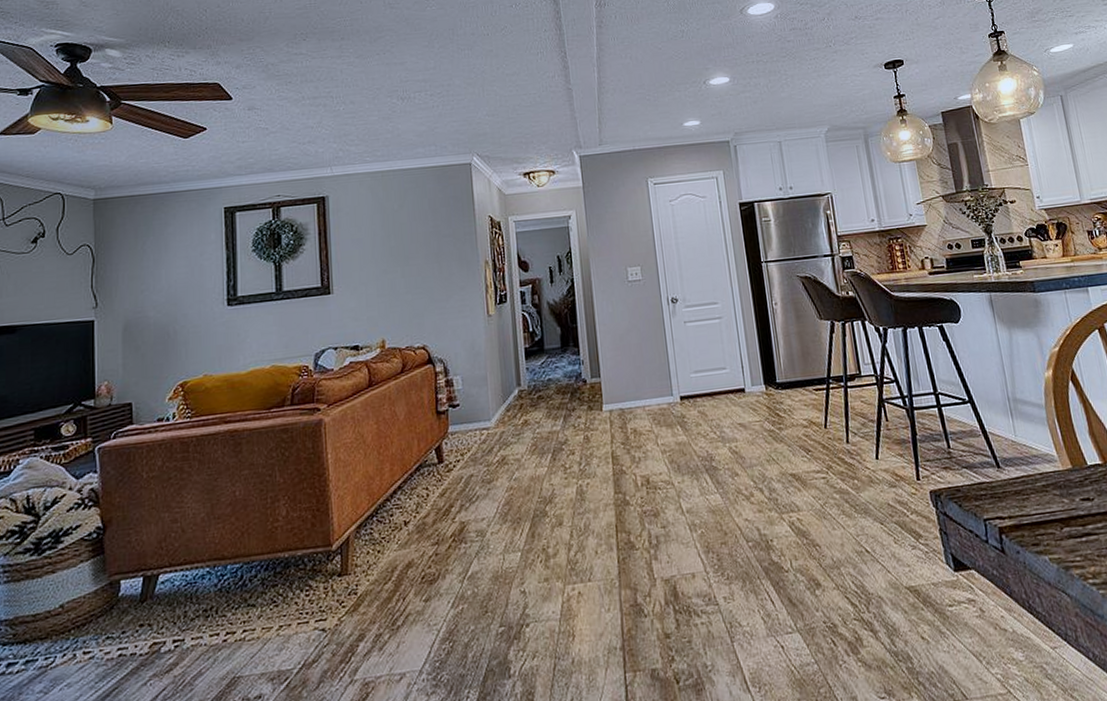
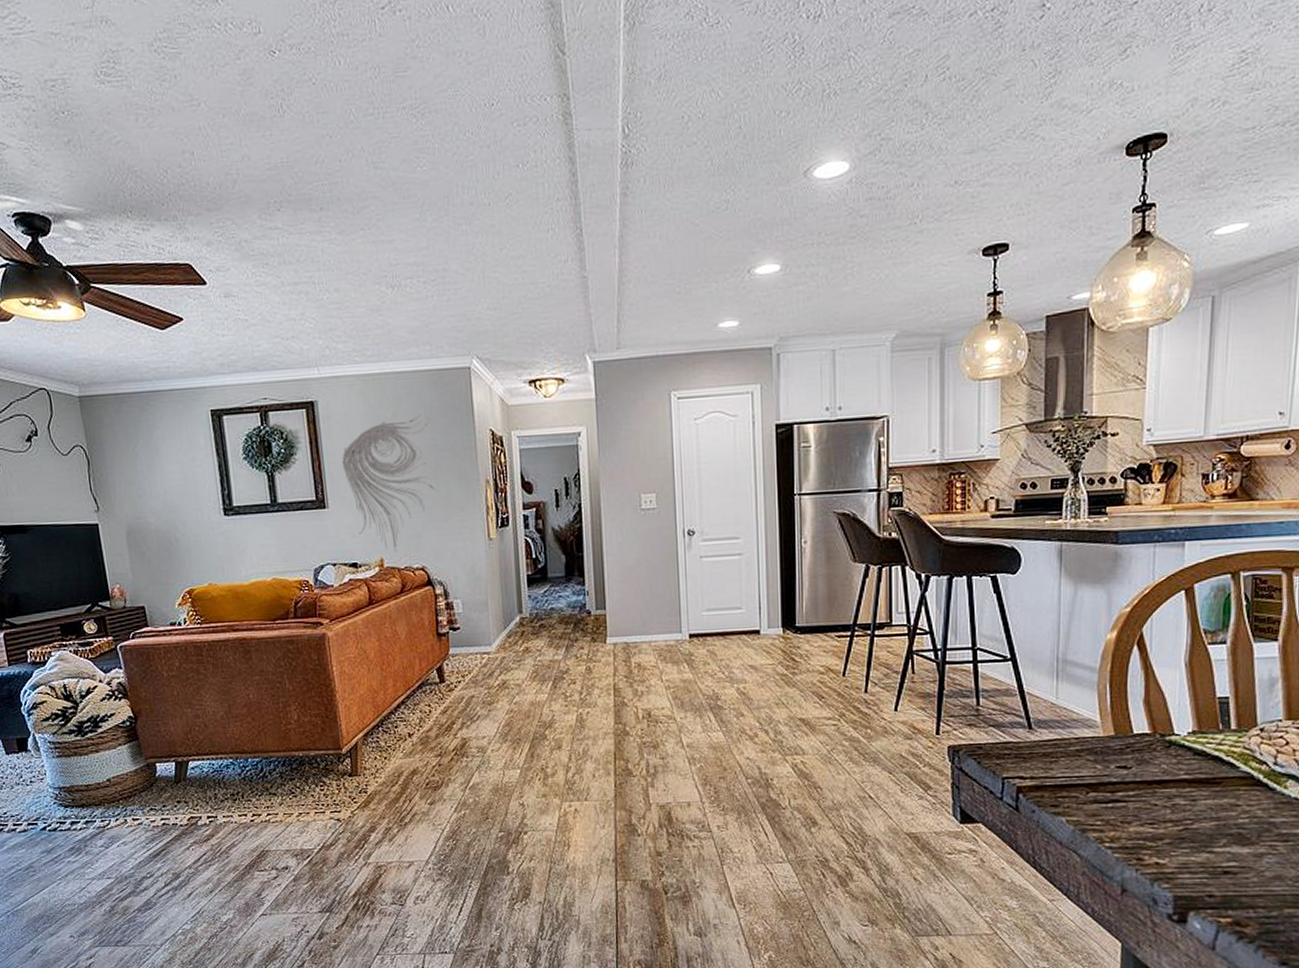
wall sculpture: none [348,205,438,333] -> present [341,415,436,553]

